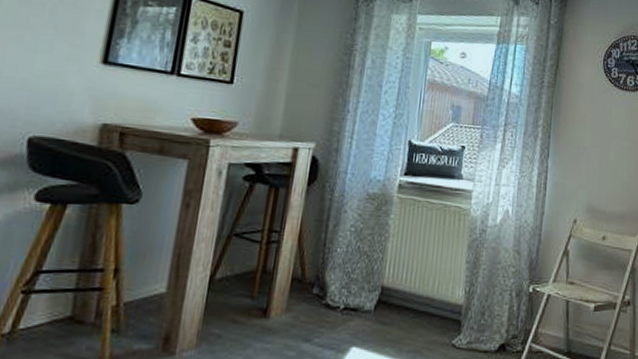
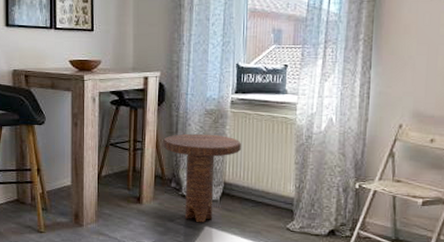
side table: none [308,222,406,343] -> present [163,133,241,223]

